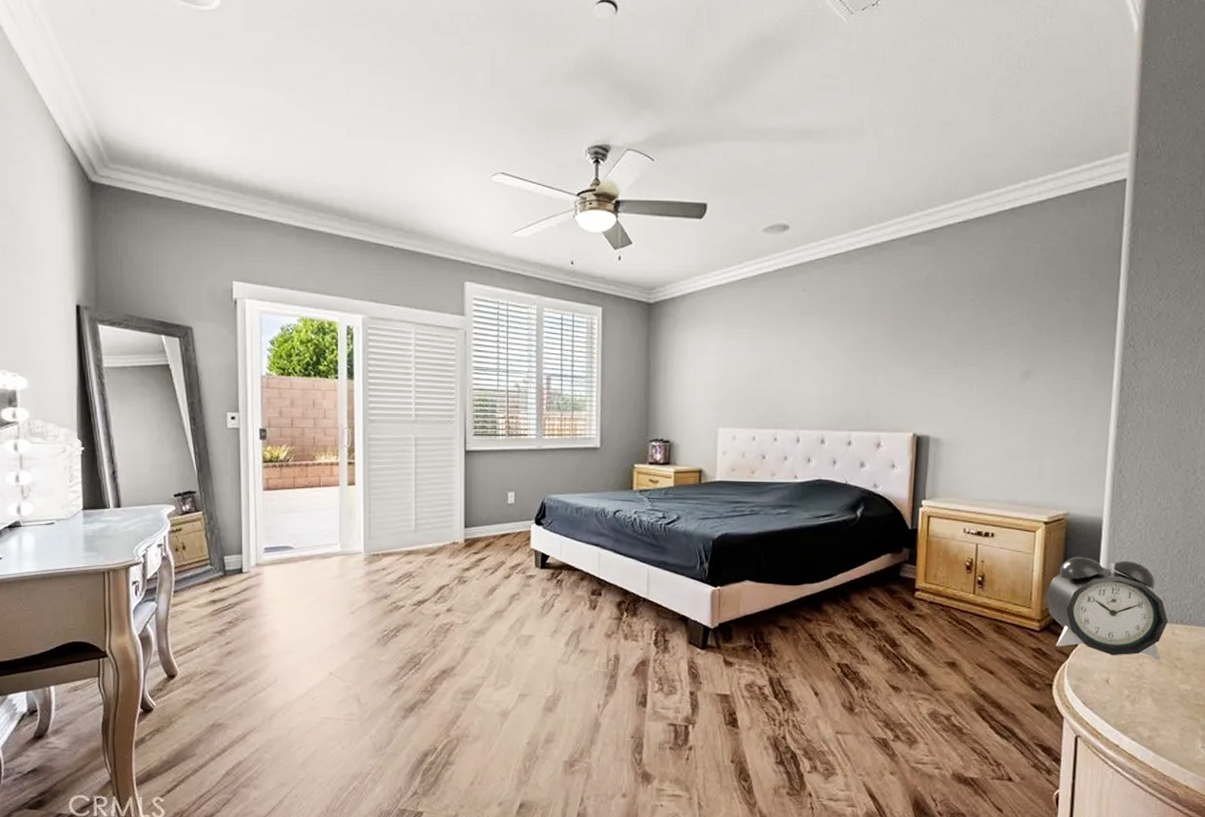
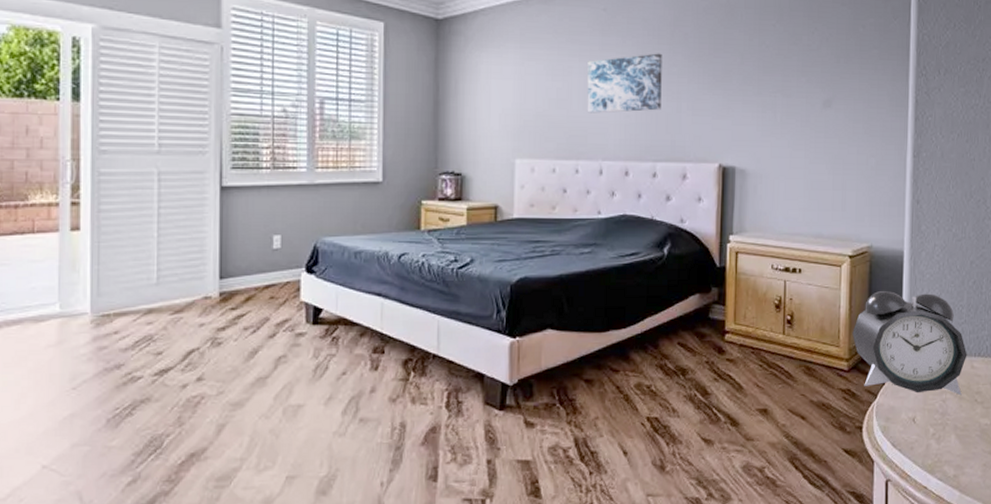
wall art: none [785,329,859,386] -> present [587,53,662,113]

